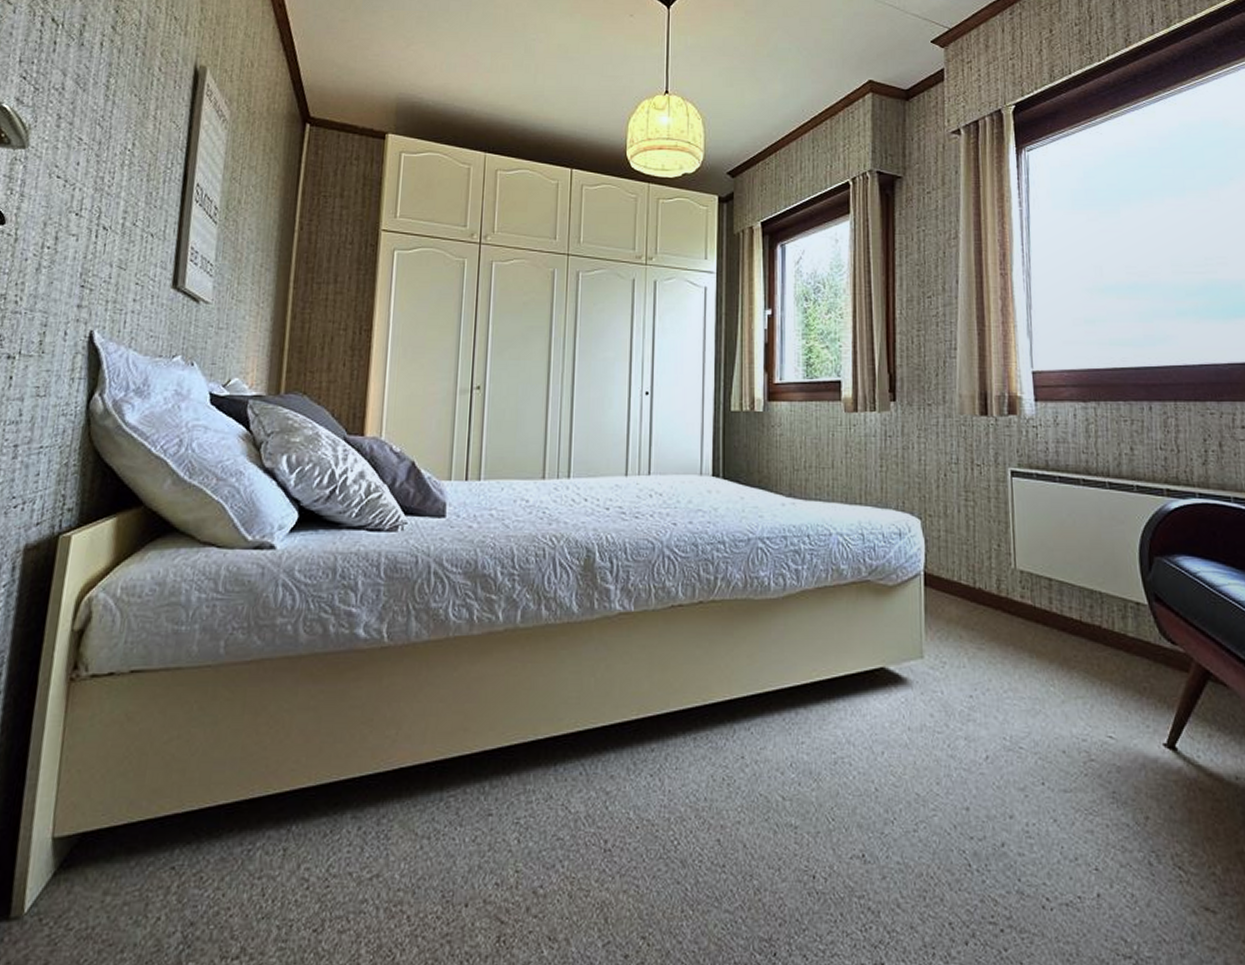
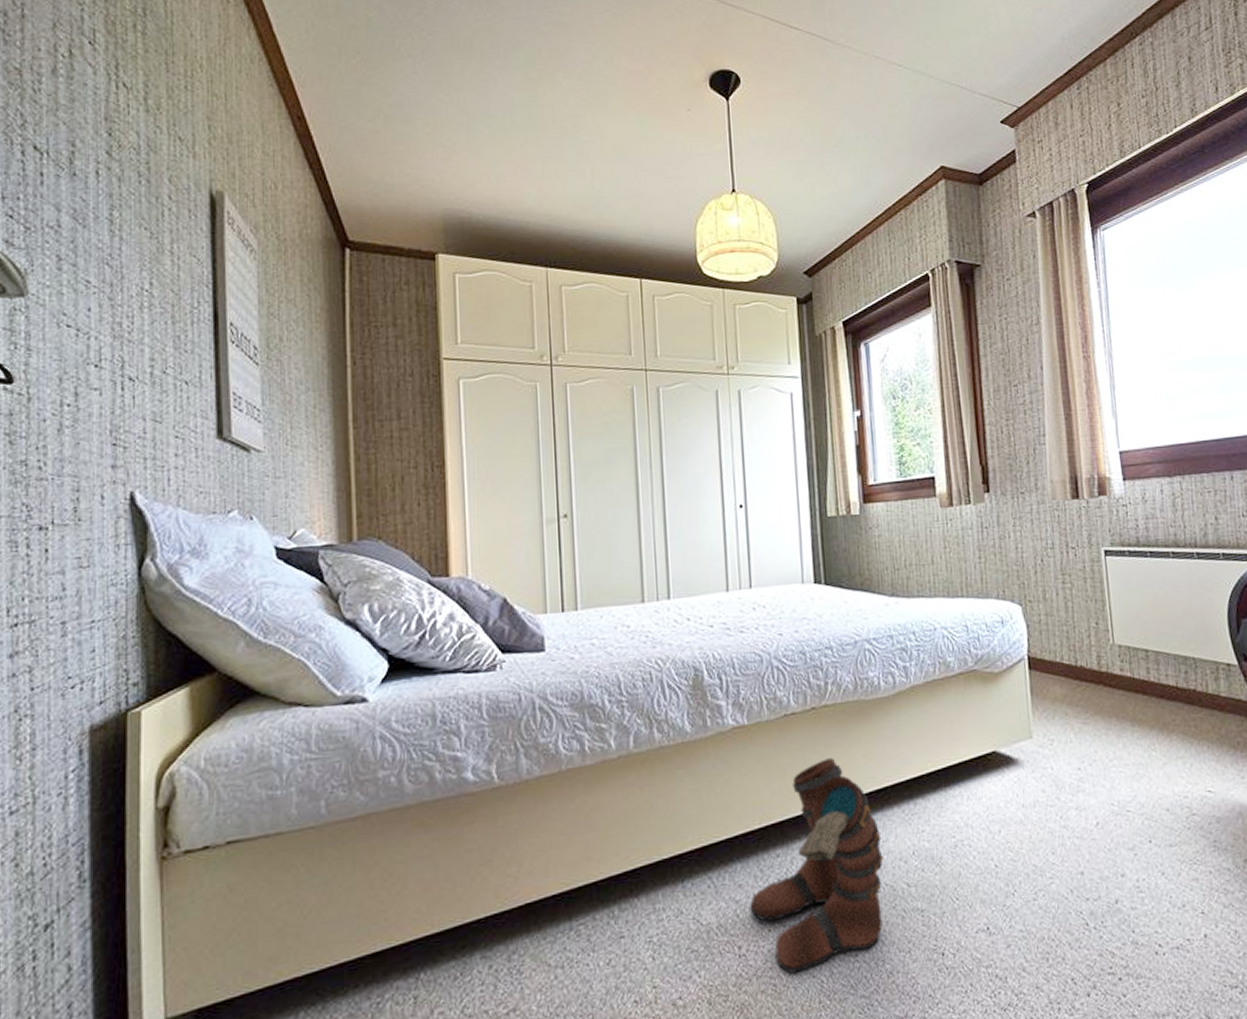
boots: none [620,655,760,878] -> present [750,758,884,975]

